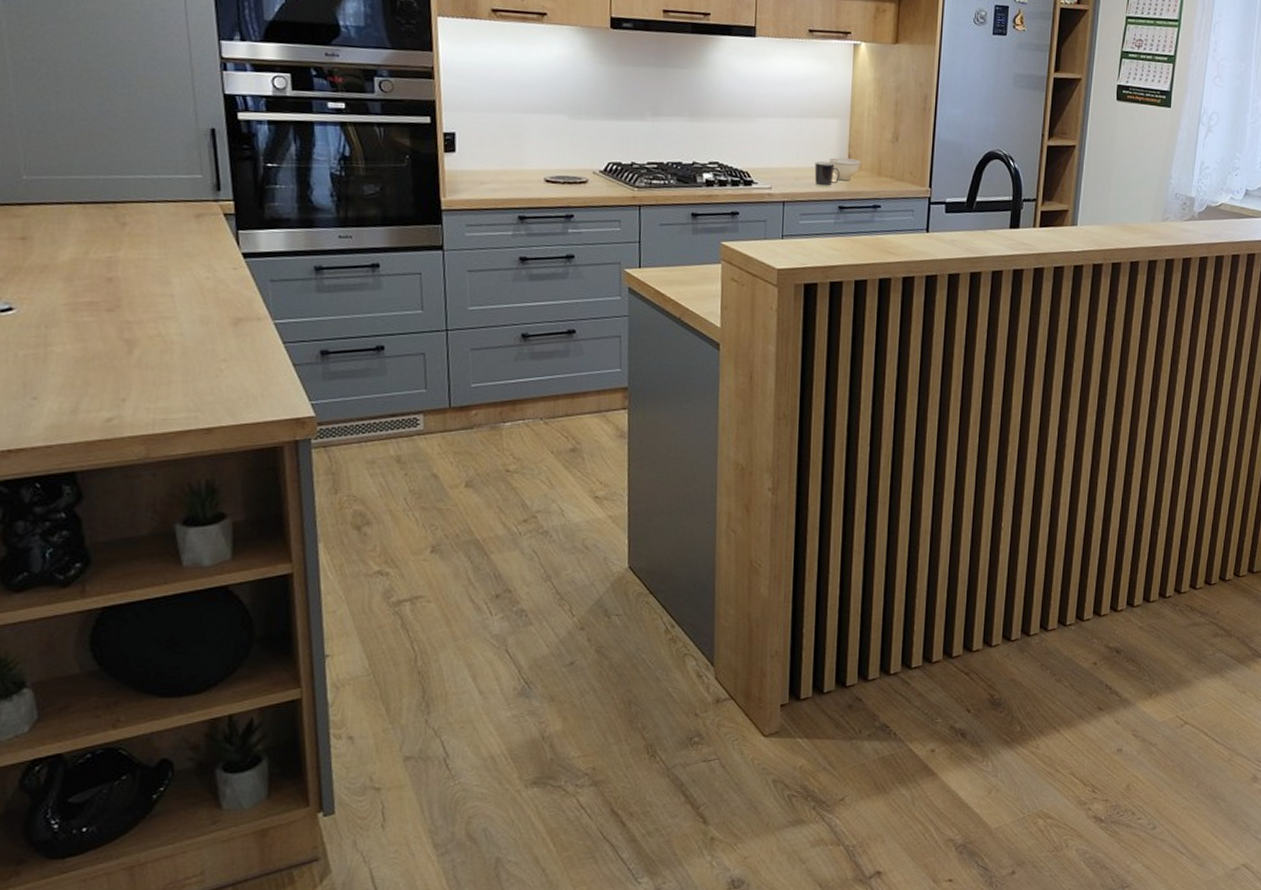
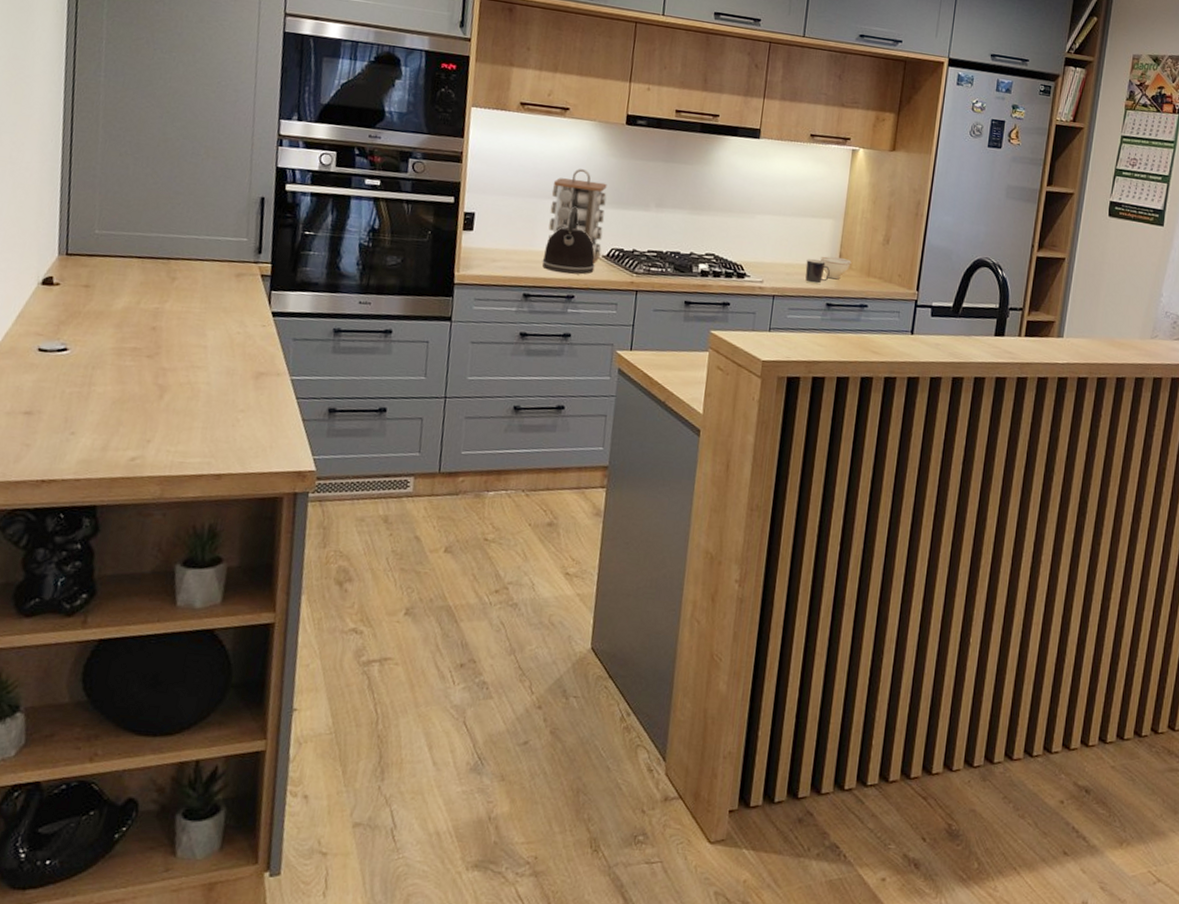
kettle: none [535,121,592,193] -> present [542,207,595,275]
spice rack: none [537,79,598,179] -> present [548,169,607,263]

